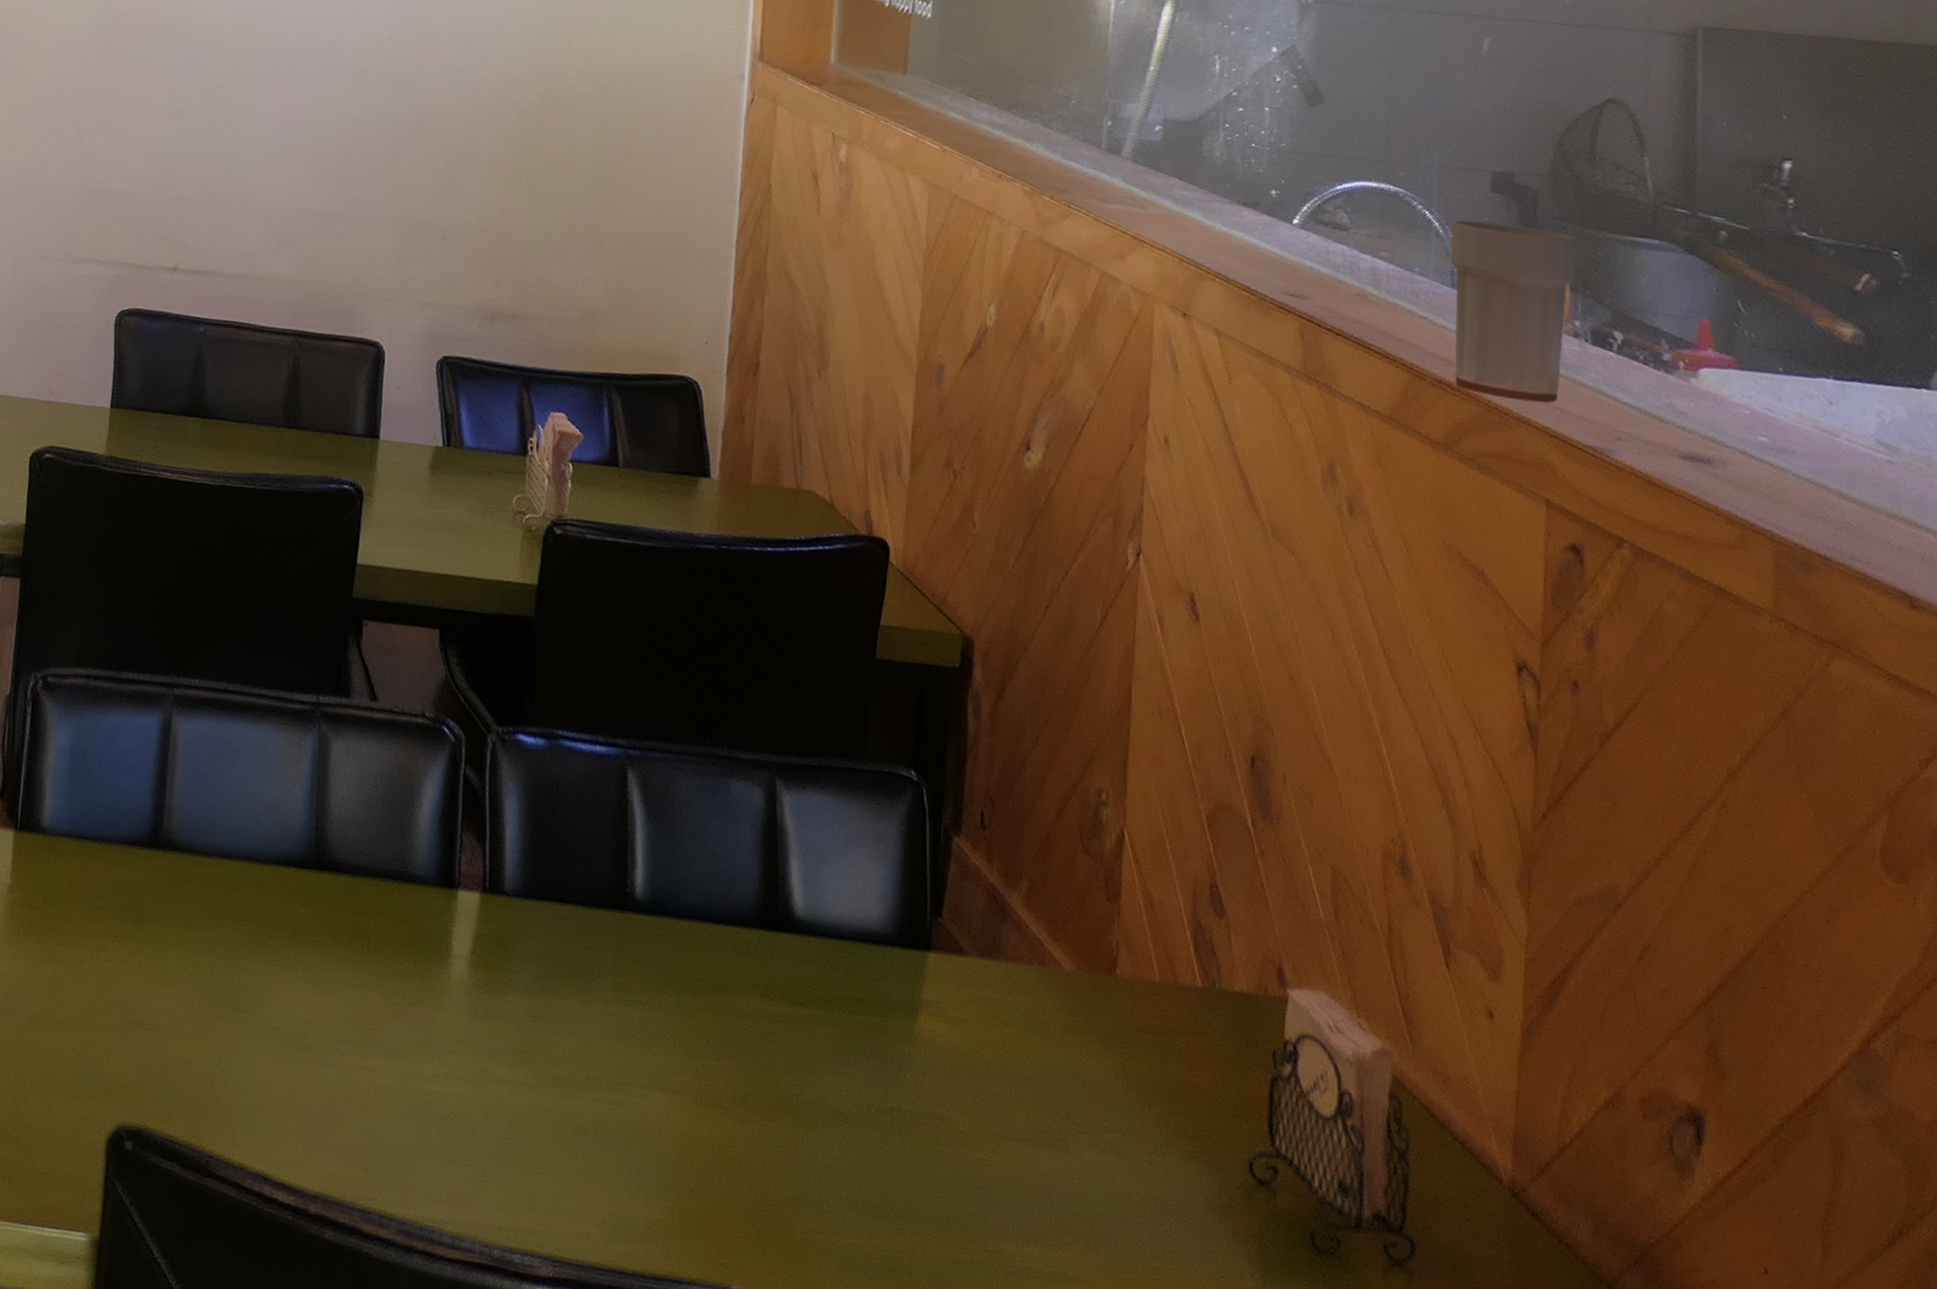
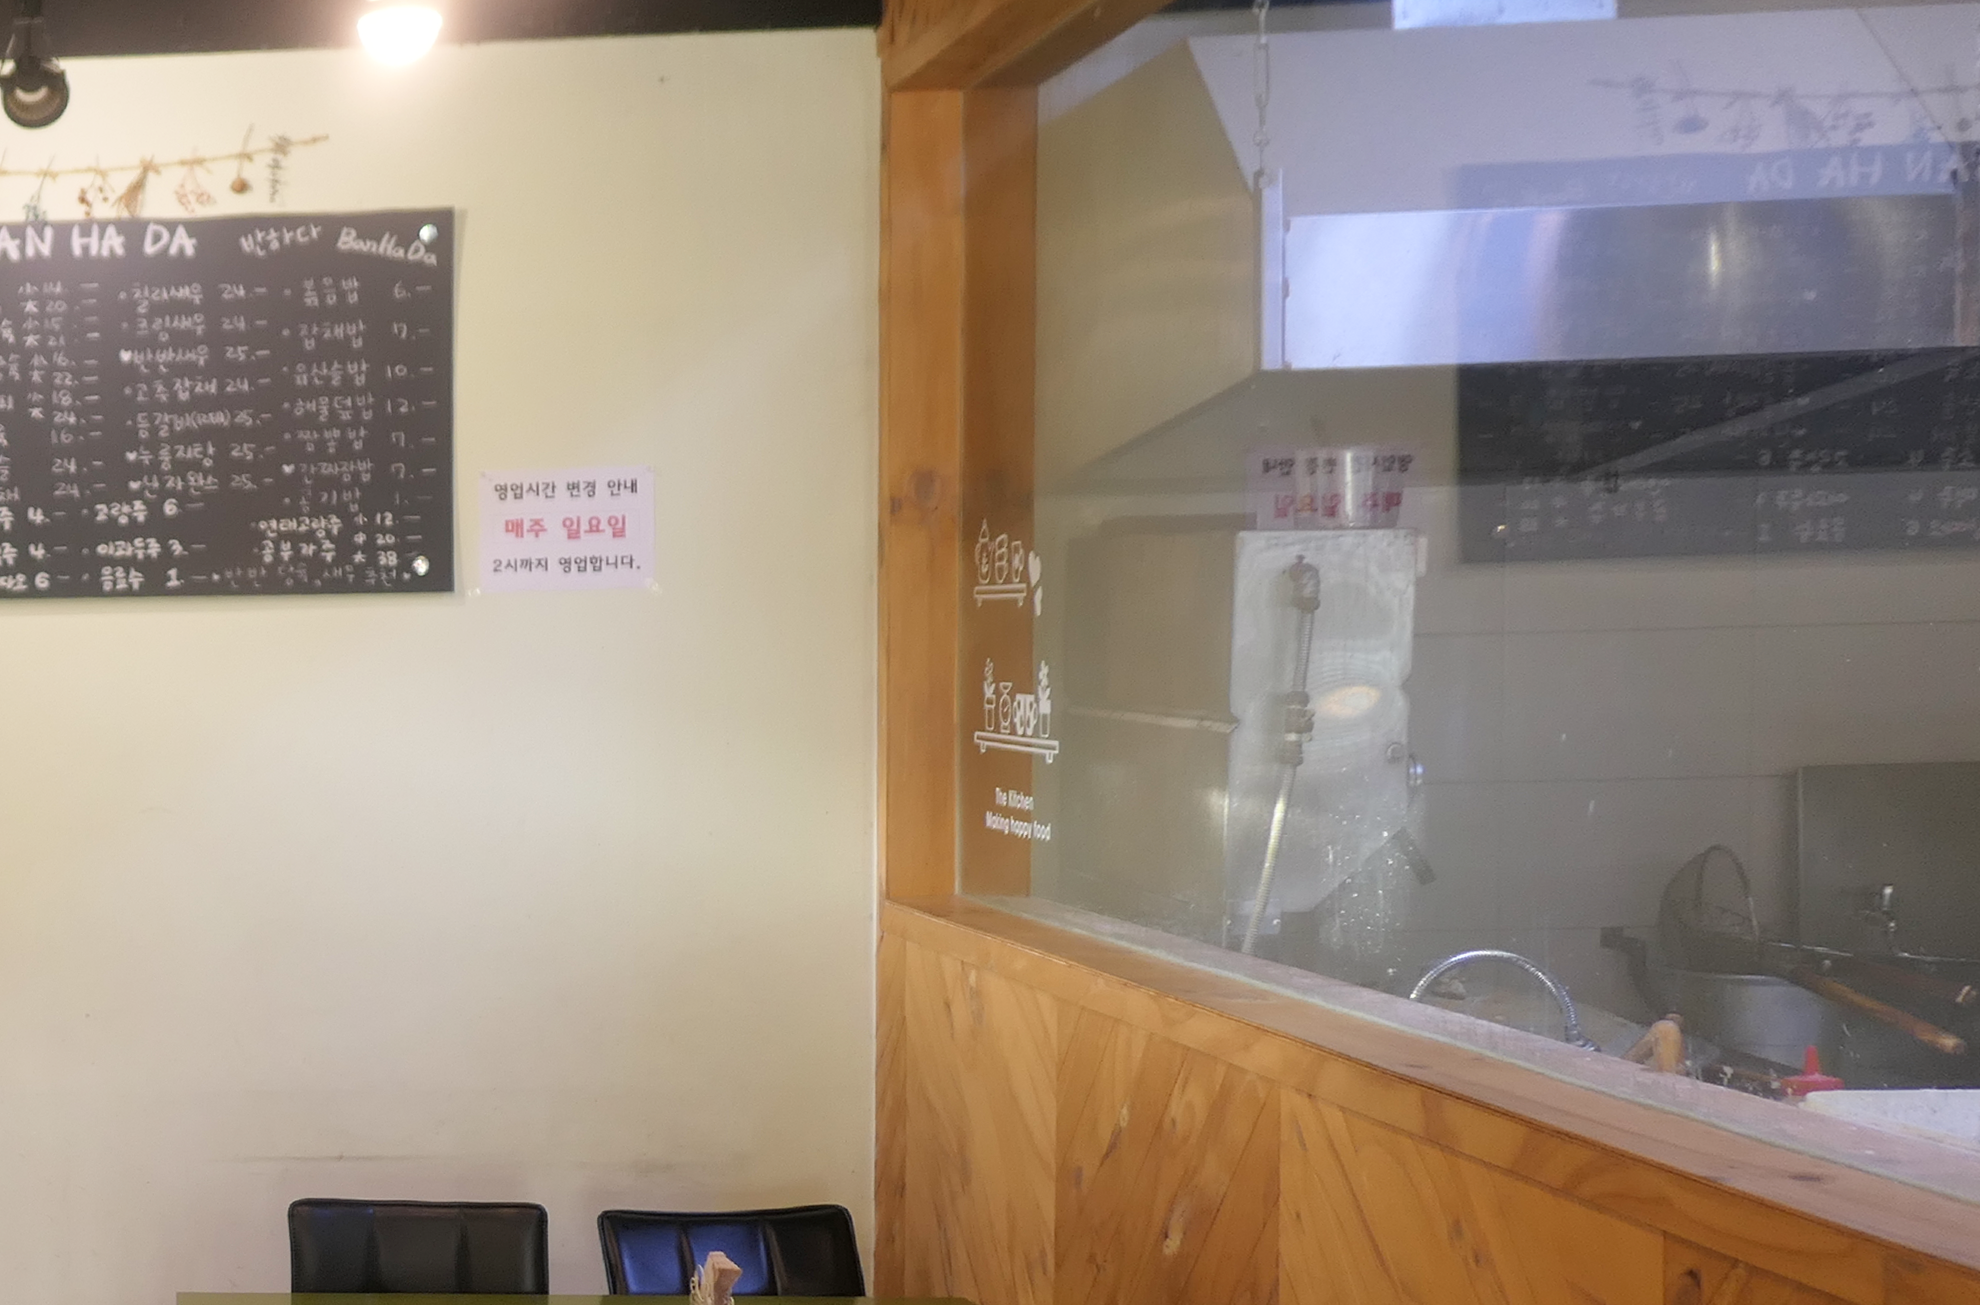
cup: present [1451,220,1578,404] -> none [1563,976,1686,1142]

